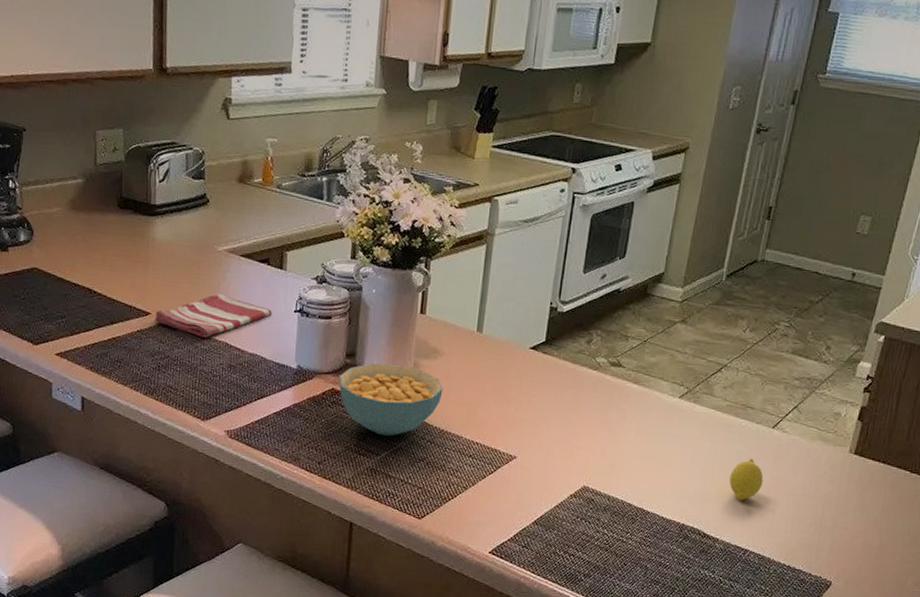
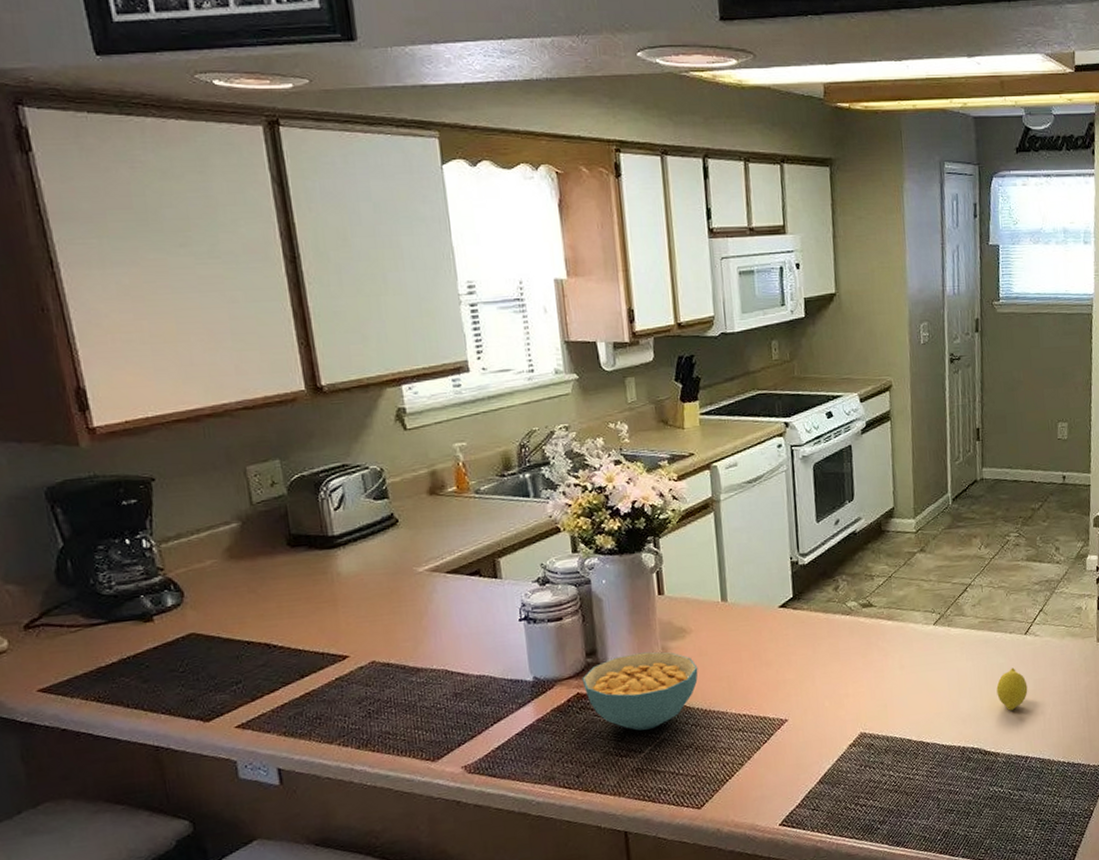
dish towel: present [155,294,272,338] -> none [354,618,494,670]

